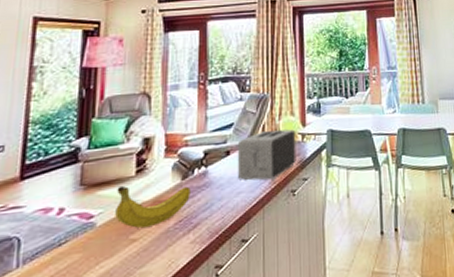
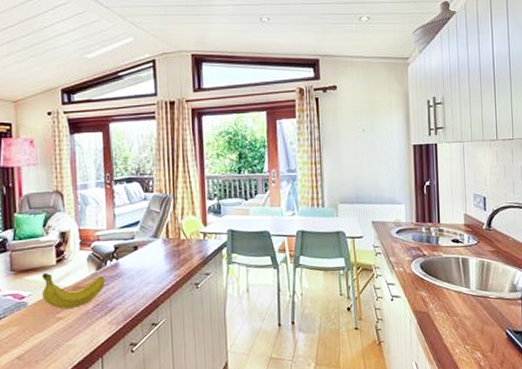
toaster: present [237,129,296,181] -> none [144,228,199,274]

